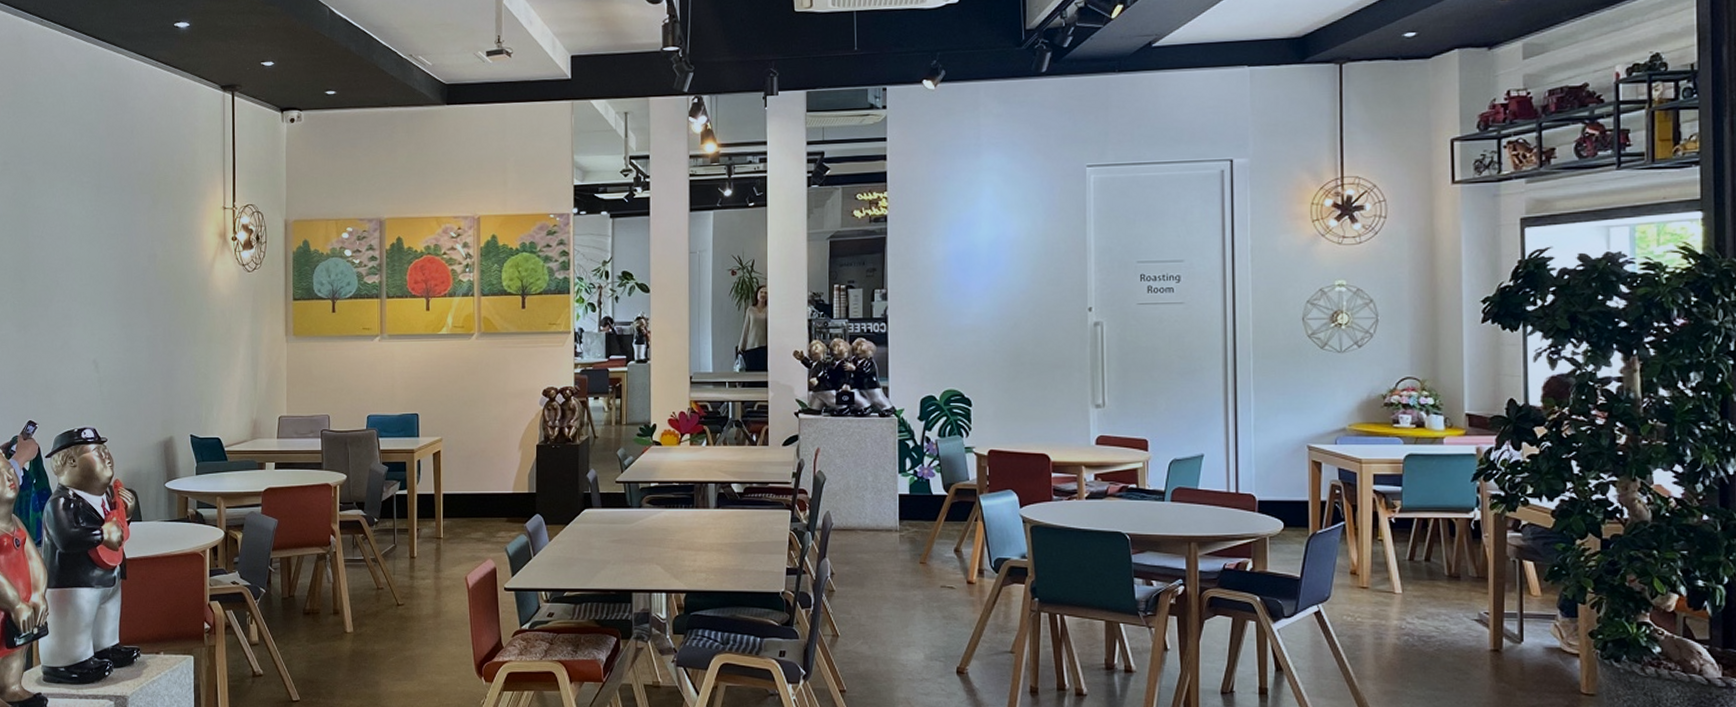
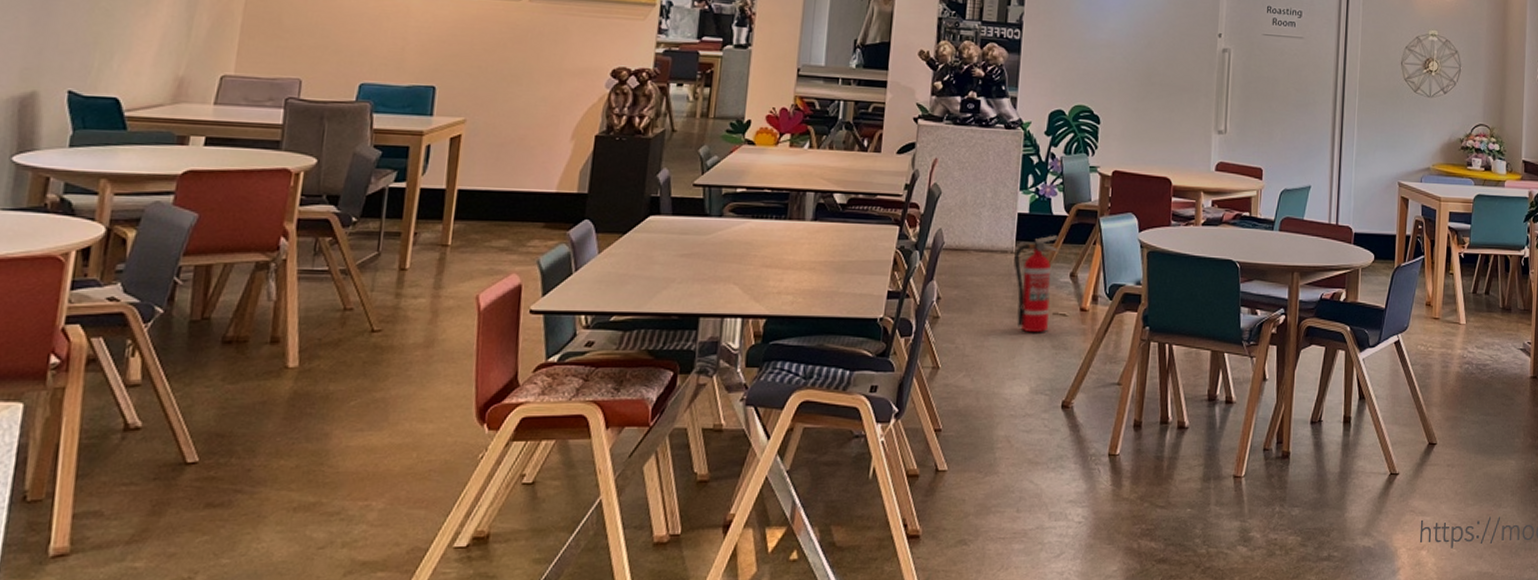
fire extinguisher: none [899,514,941,603] -> present [1014,235,1059,332]

